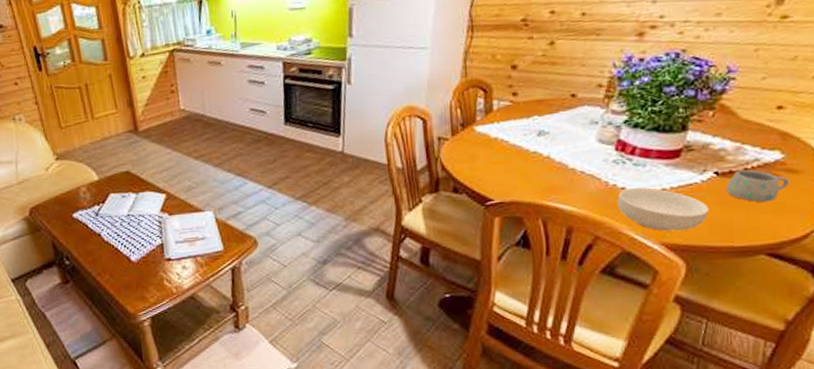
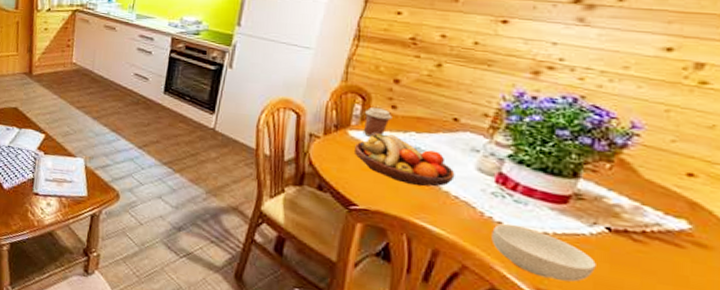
fruit bowl: none [483,122,579,169] -> present [355,133,455,187]
coffee cup: none [488,98,515,129] -> present [362,107,392,137]
mug: present [726,169,790,203] -> none [618,231,697,273]

